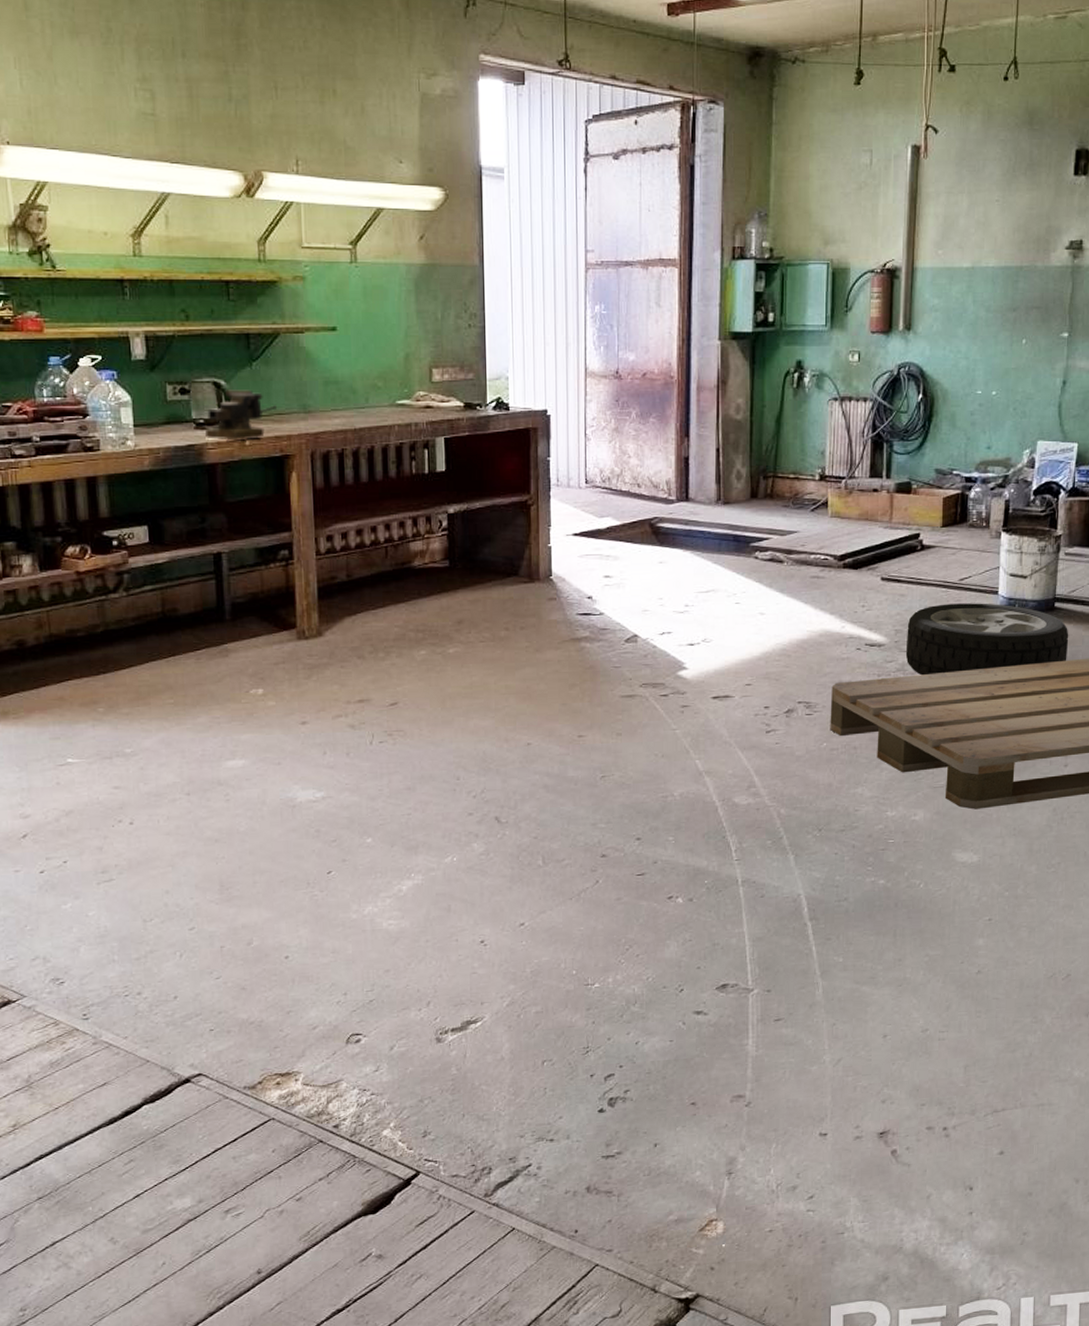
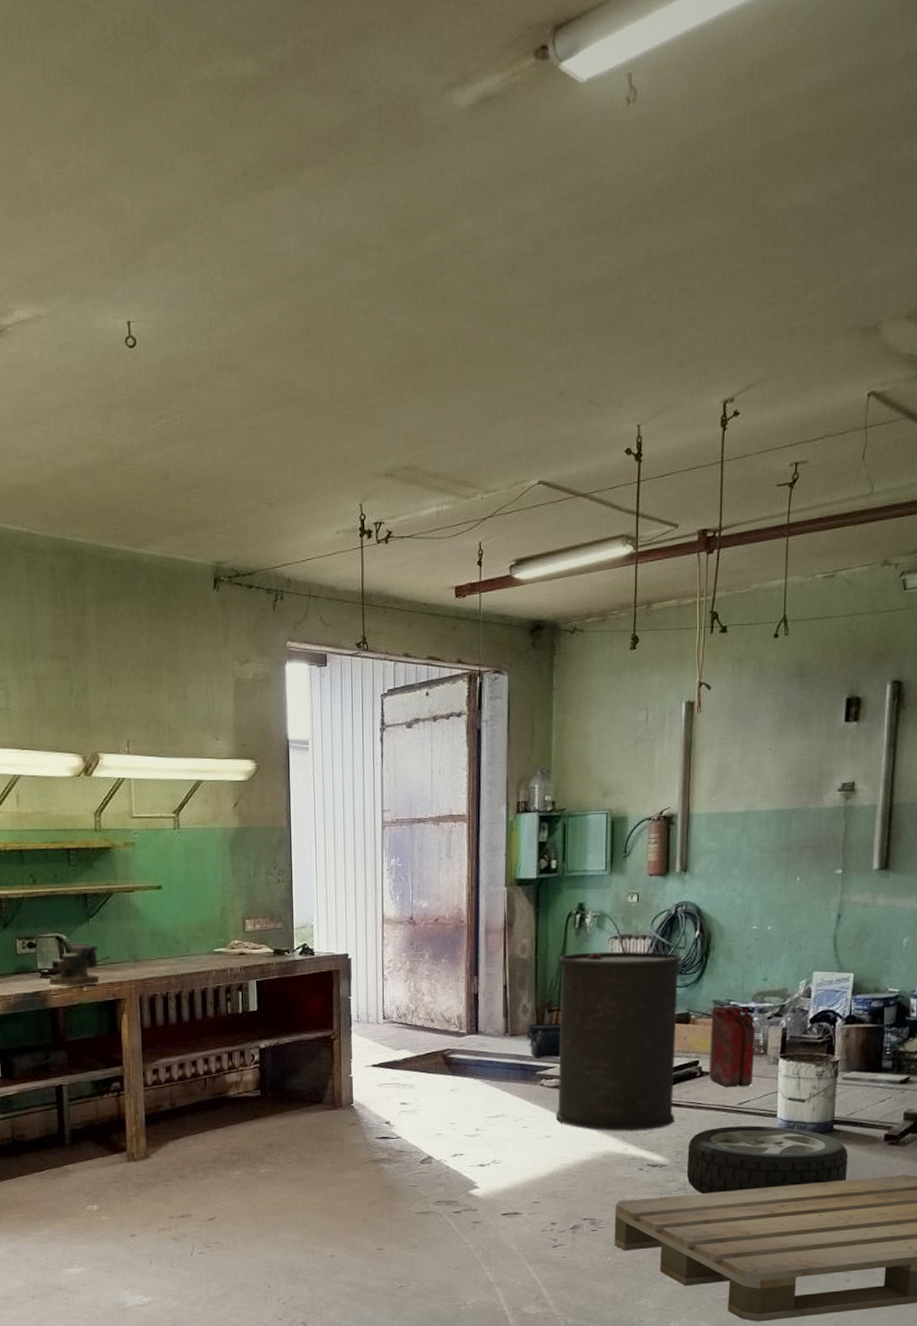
tool box: none [740,491,778,529] -> present [526,1023,562,1058]
metal barrel: none [770,414,904,608] -> present [555,951,682,1131]
fuel can: none [929,475,978,563] -> present [708,1006,755,1088]

